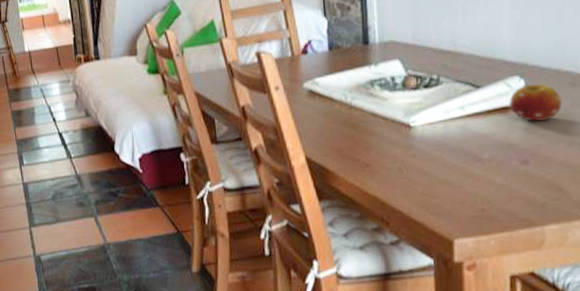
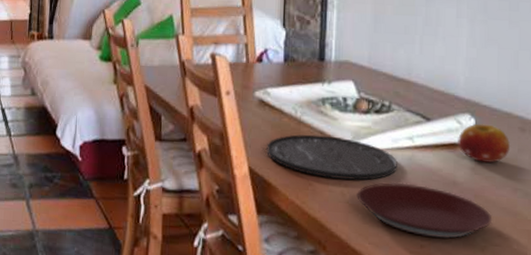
plate: none [321,116,452,157] -> present [266,134,397,180]
plate: none [414,151,551,201] -> present [357,182,493,239]

